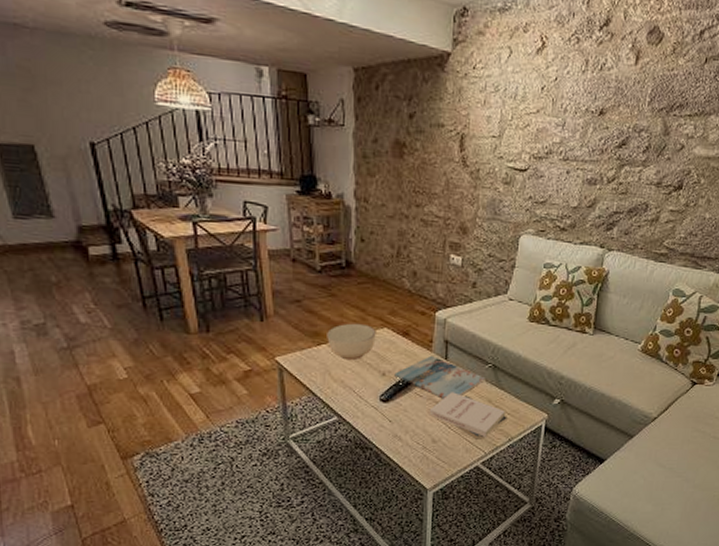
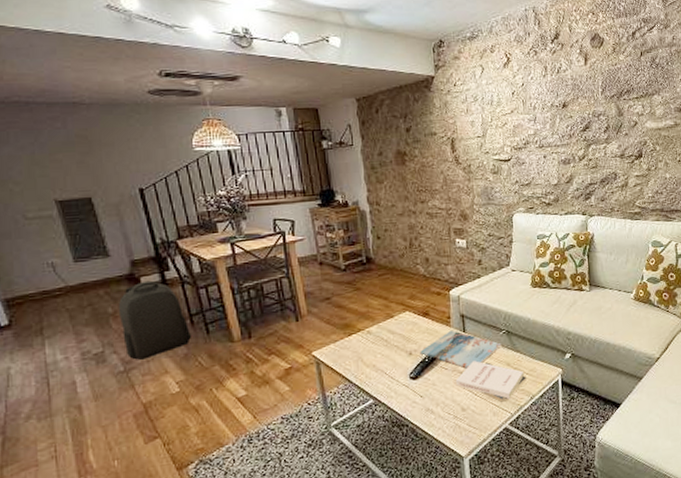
backpack: none [62,251,142,338] -> present [118,280,191,360]
bowl: present [327,323,376,361] -> none [356,310,400,346]

